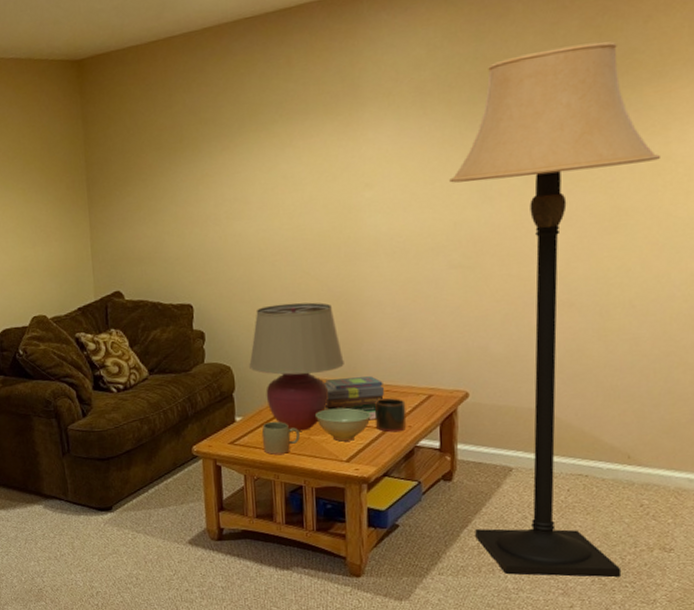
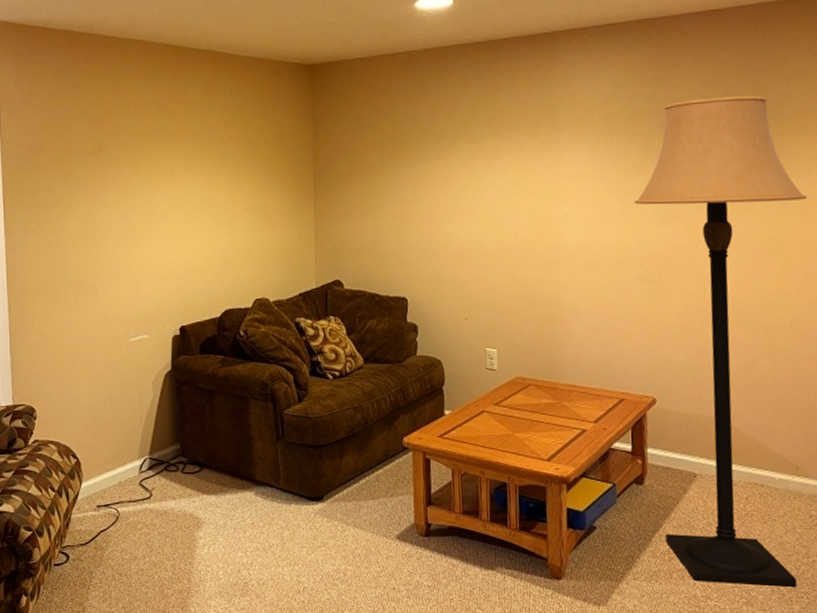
table lamp: present [249,302,344,431] -> none [458,303,545,428]
mug: present [261,421,301,455] -> none [469,416,505,450]
bowl: present [316,407,371,442] -> none [519,407,570,440]
books: present [324,376,384,420] -> none [527,378,581,421]
mug: present [374,398,407,432] -> none [572,400,602,434]

